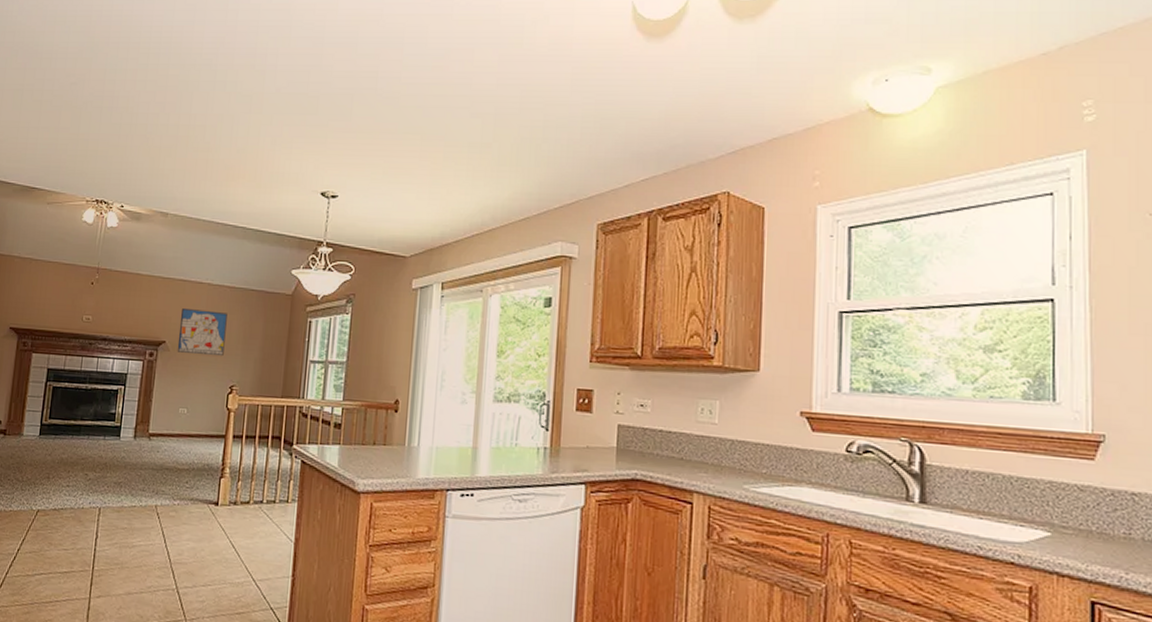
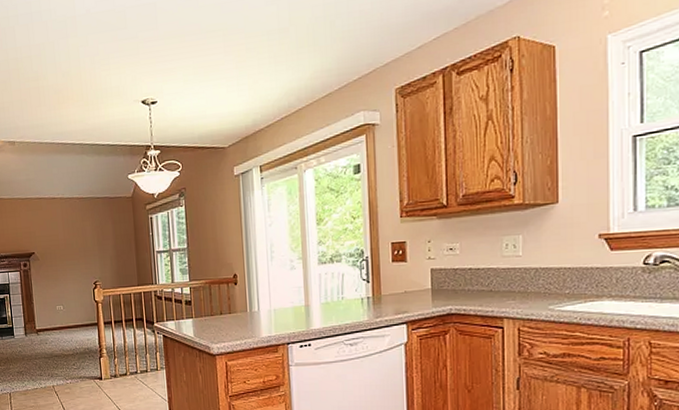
wall art: present [177,309,227,357] -> none [43,221,84,260]

